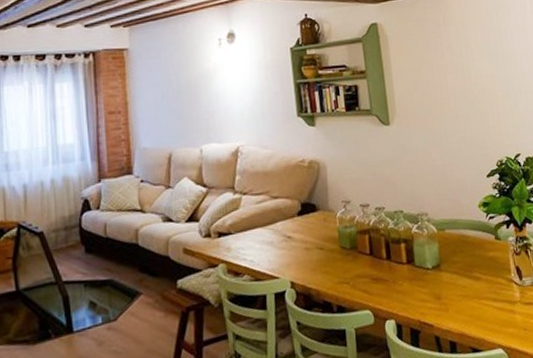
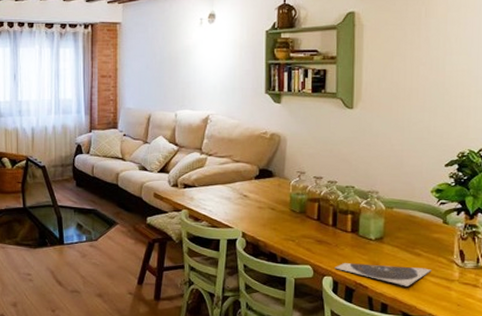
plate: none [395,292,493,318] -> present [334,263,432,287]

